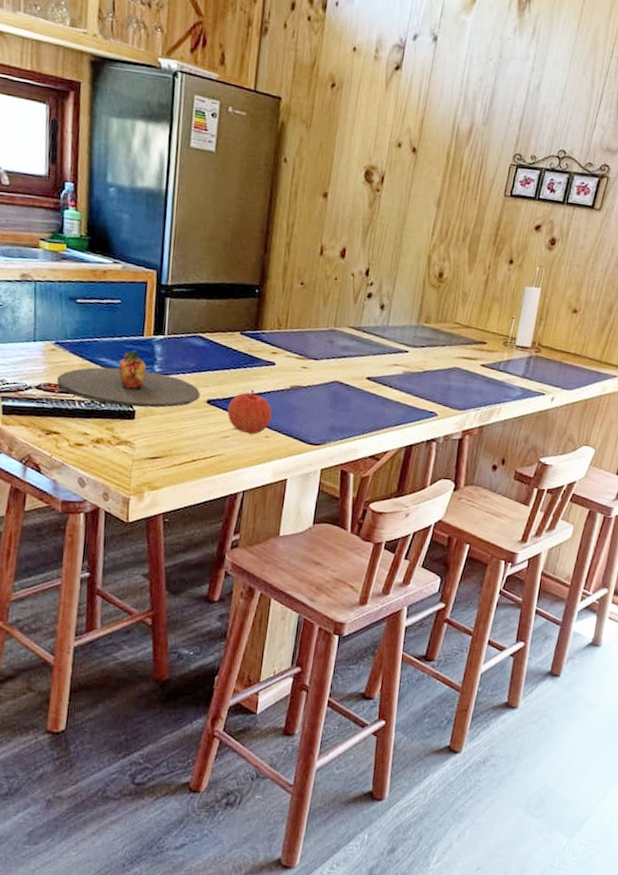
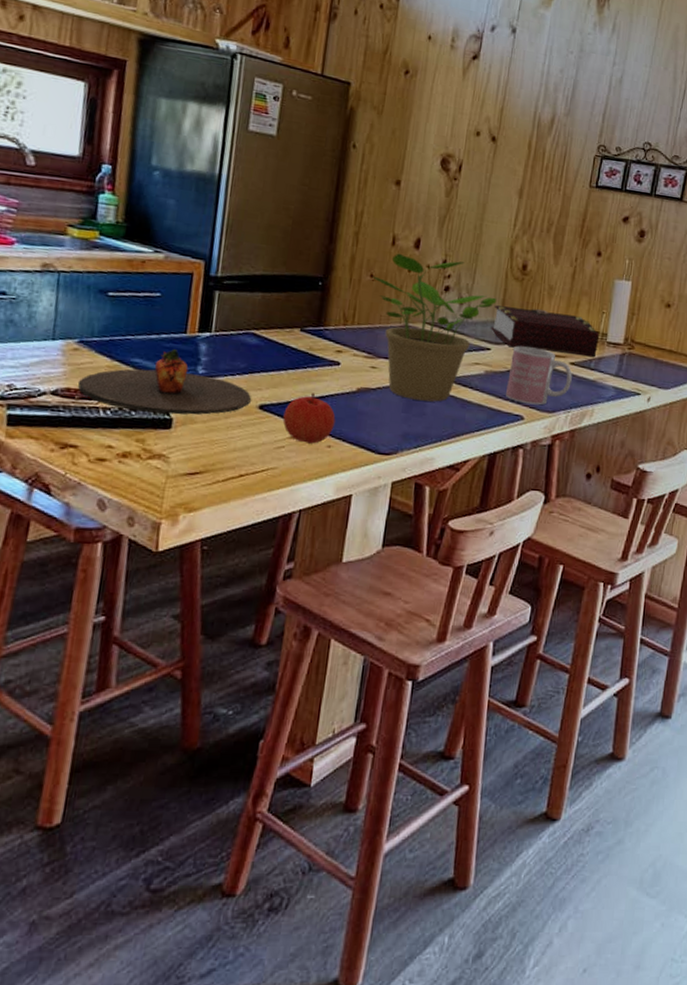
potted plant: none [303,262,415,399] -> present [373,253,497,402]
book: none [408,311,509,360] -> present [490,305,600,358]
mug: none [421,349,483,403] -> present [505,346,572,405]

